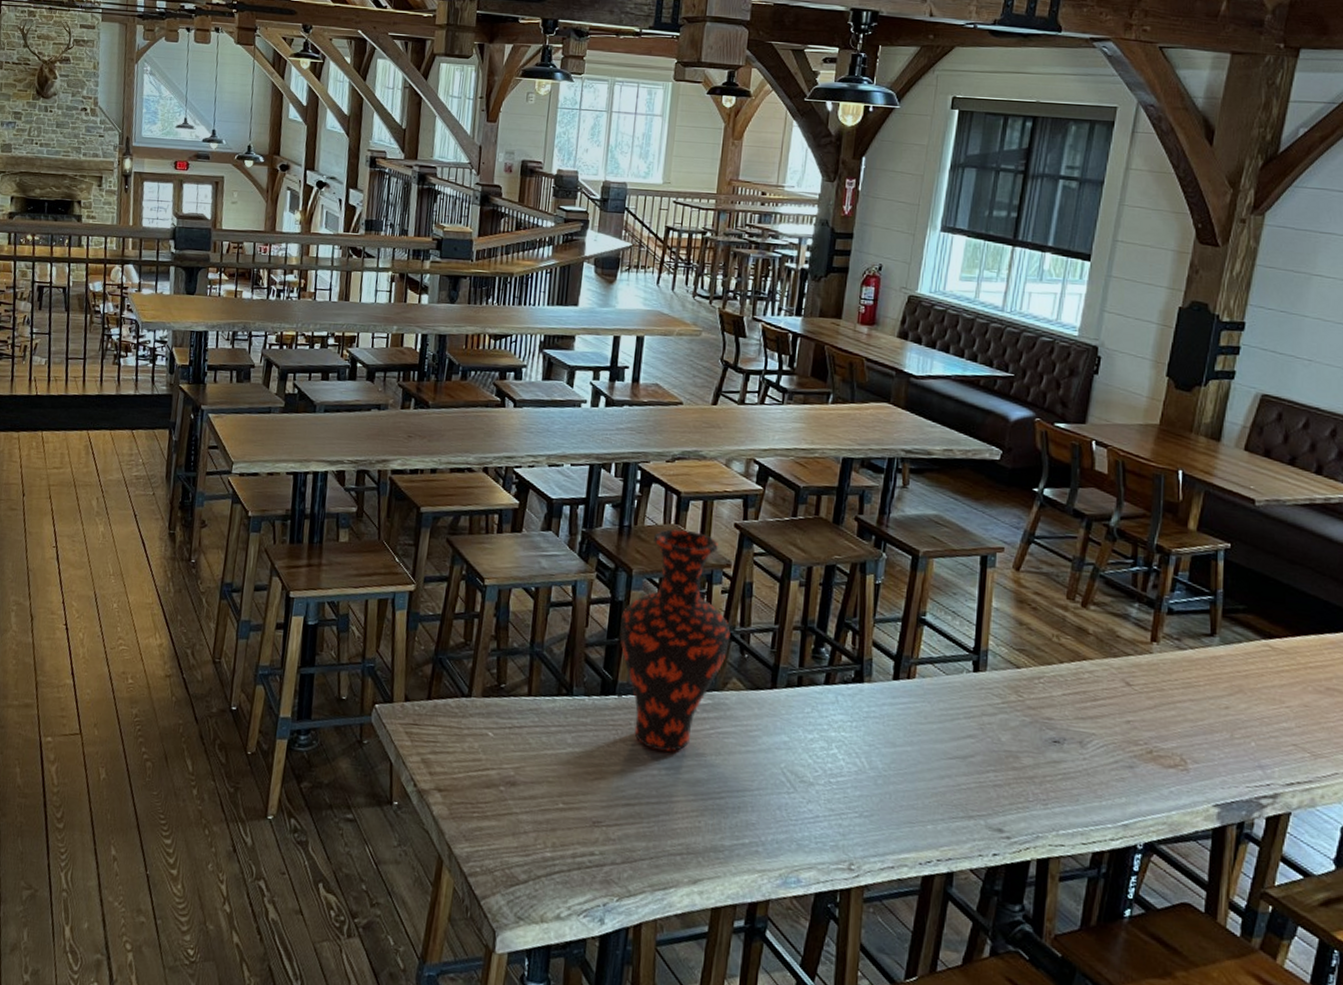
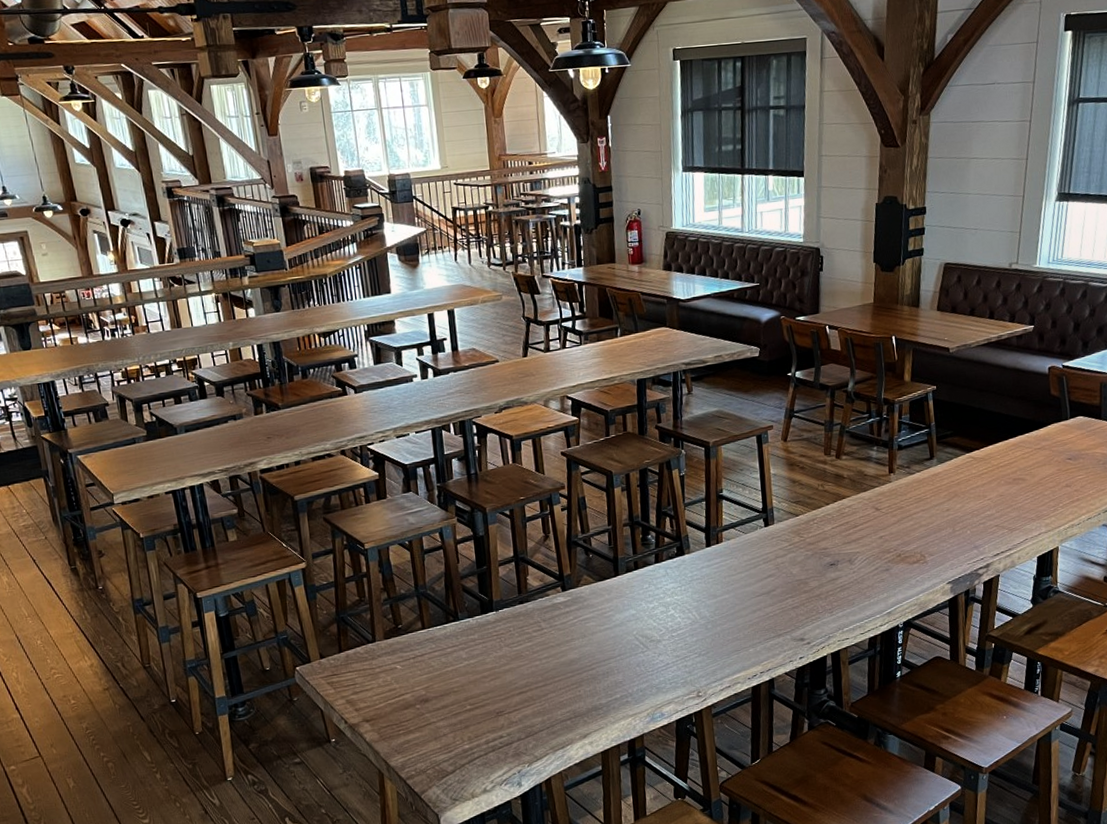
vase: present [620,529,731,752] -> none [485,466,576,646]

